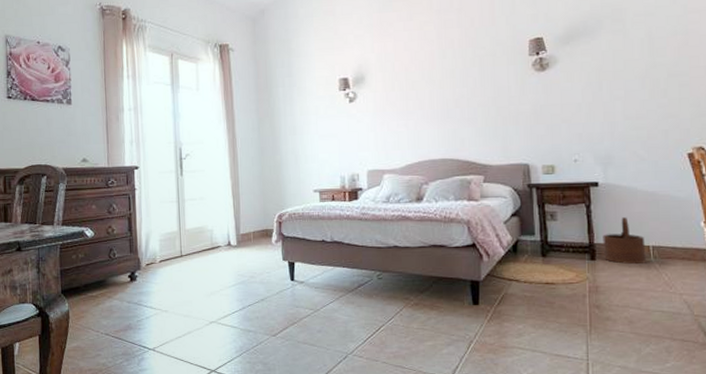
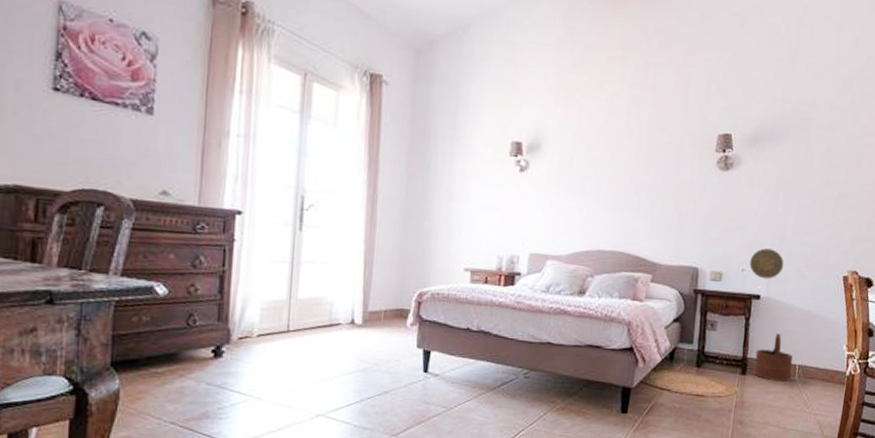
decorative plate: none [582,137,619,166] -> present [749,248,784,279]

